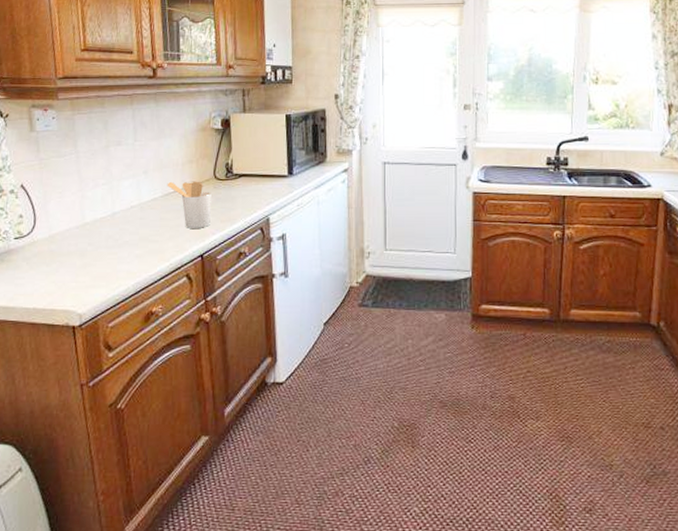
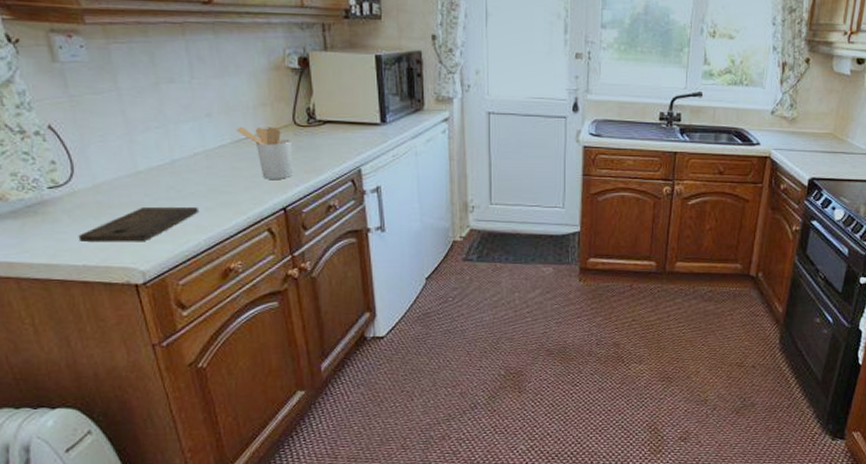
cutting board: none [32,255,130,287] -> present [78,207,198,243]

